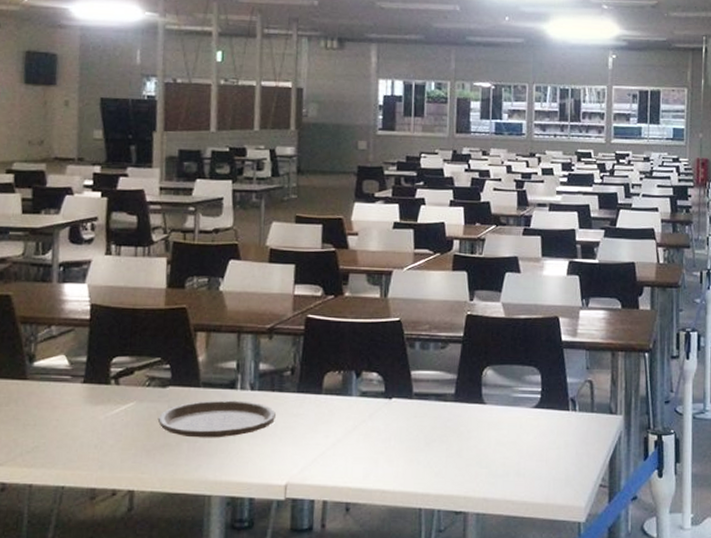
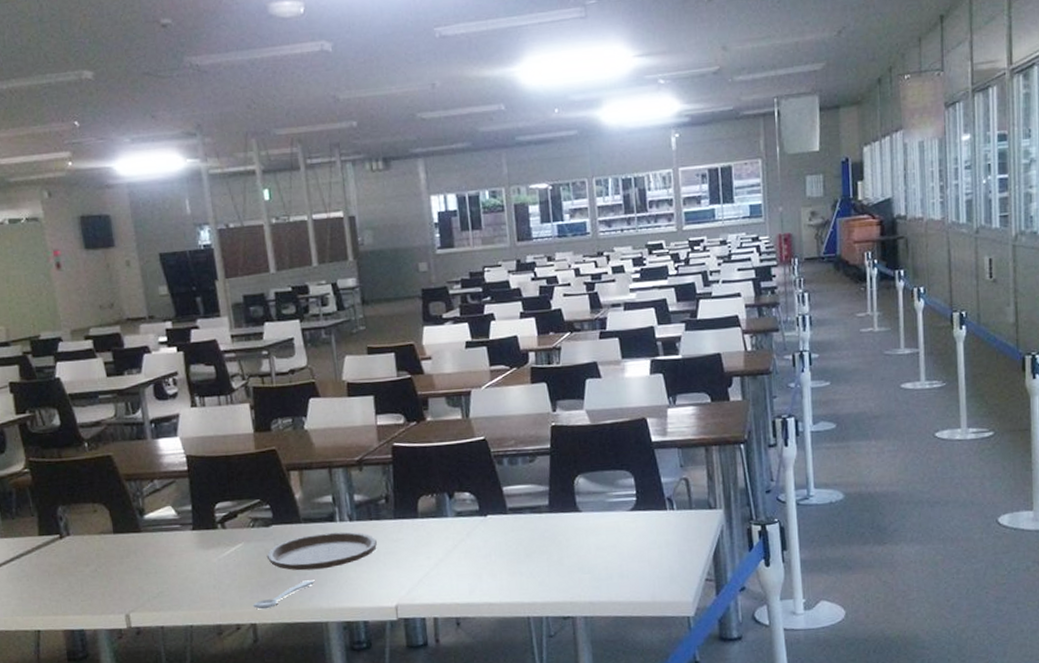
spoon: none [133,448,203,476] -> present [252,580,314,610]

